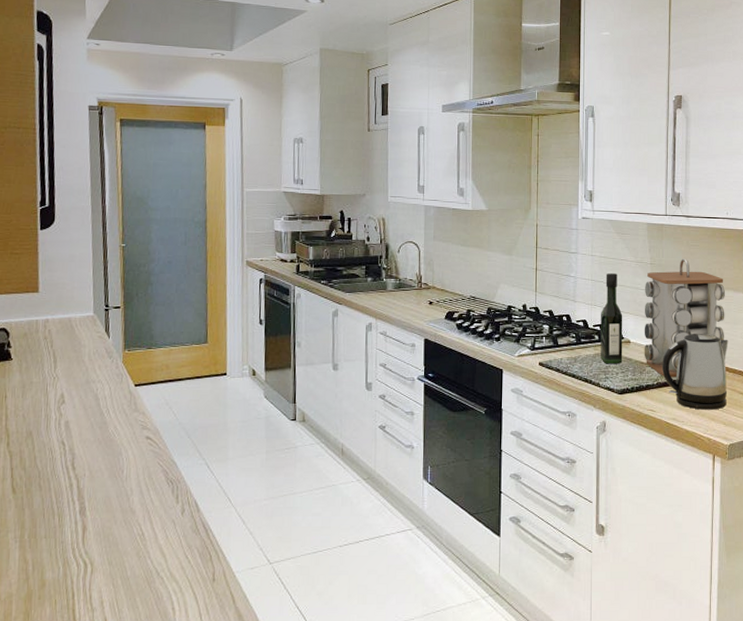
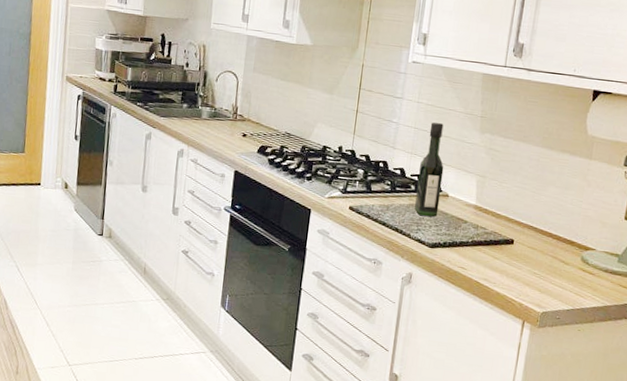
spice rack: present [644,258,725,378] -> none [461,114,561,238]
kettle: present [662,333,728,410] -> none [479,193,557,276]

